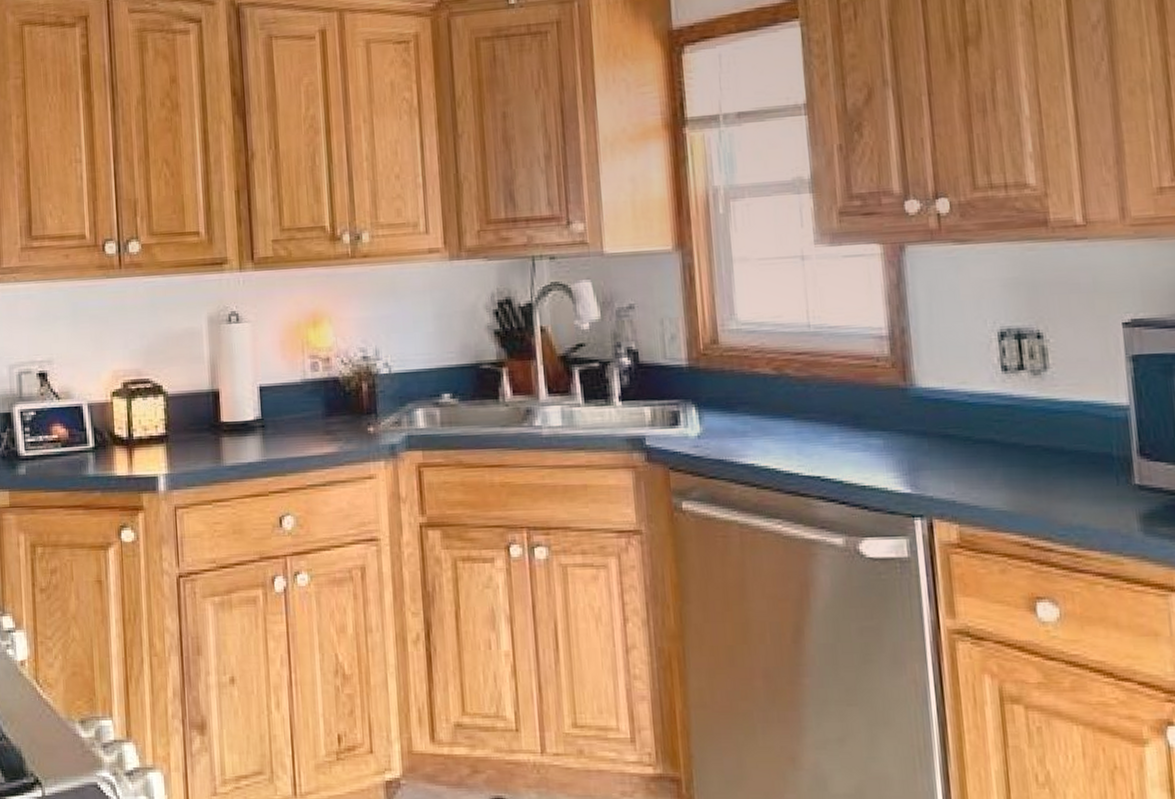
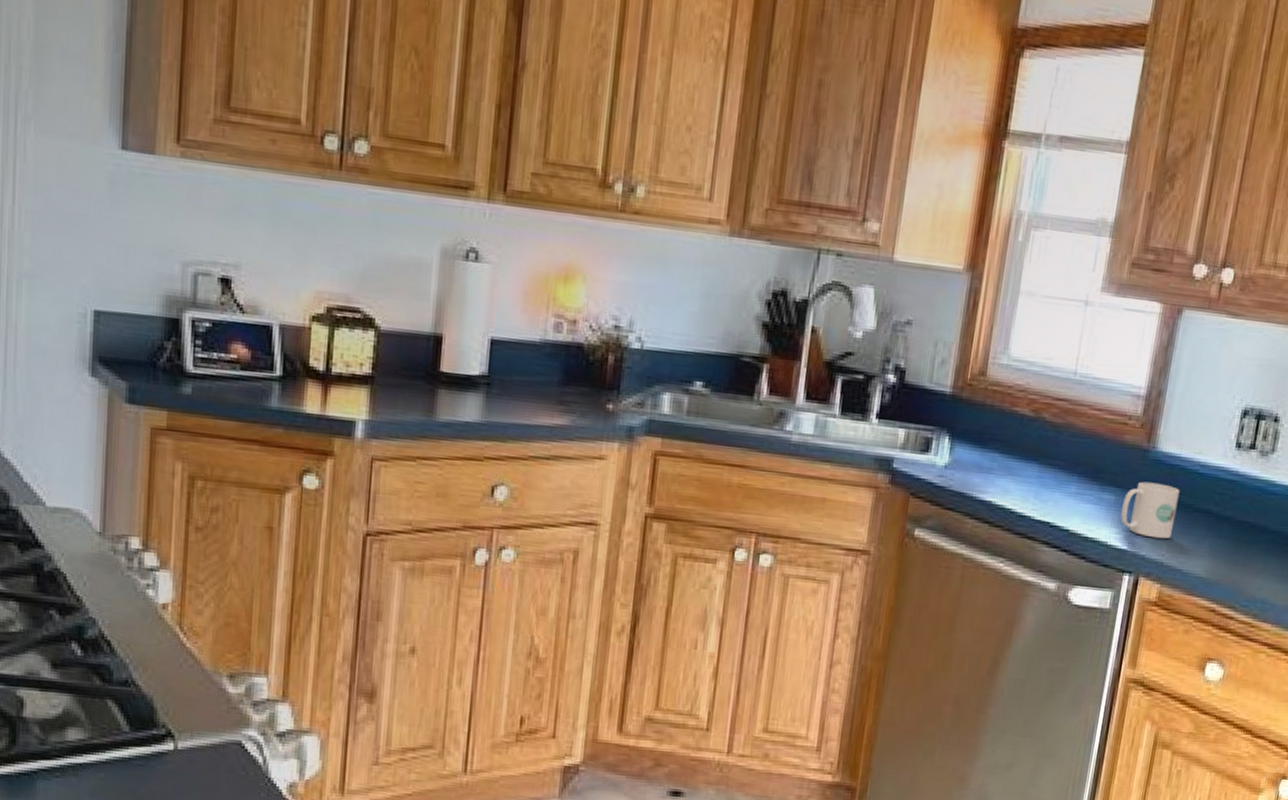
mug: none [893,420,956,477] -> present [1120,481,1180,539]

